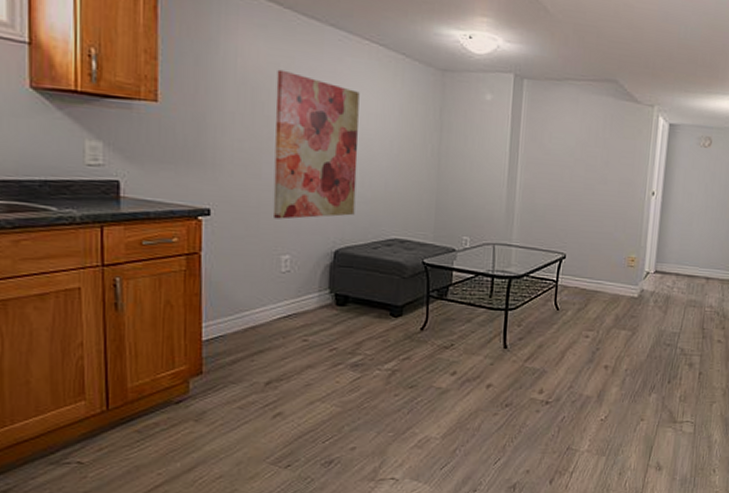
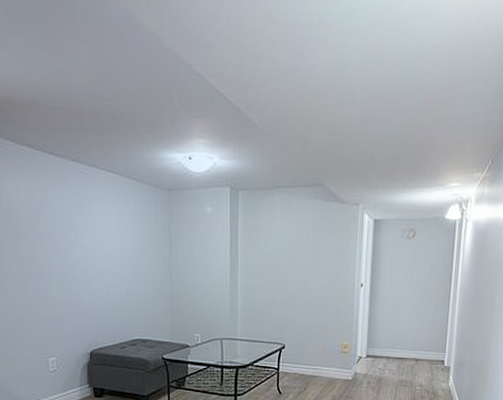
wall art: present [272,69,360,220] -> none [33,202,104,328]

